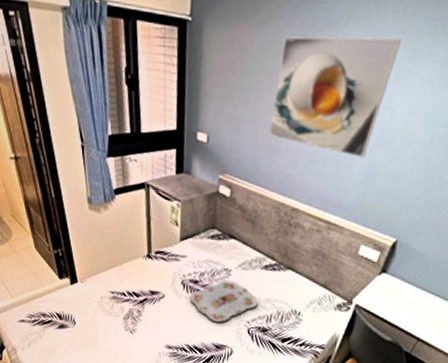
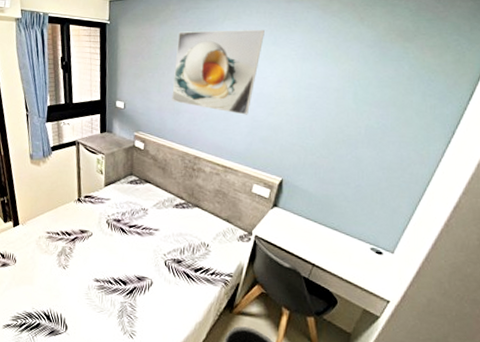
serving tray: present [189,280,259,322] -> none [113,218,173,256]

